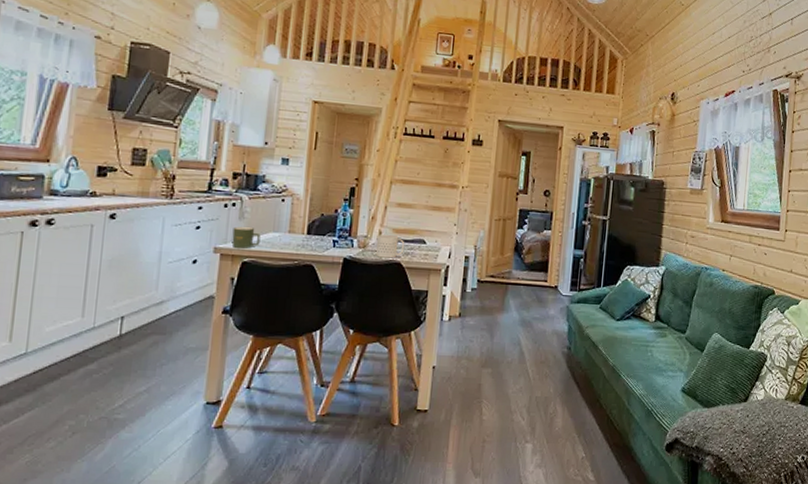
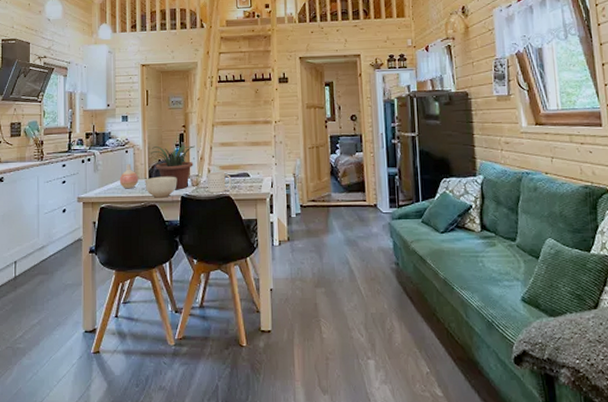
mug: present [231,226,261,250] -> none [90,177,112,197]
vase: none [269,215,295,244] -> present [119,164,139,189]
bowl: none [301,232,342,258] -> present [145,176,177,198]
potted plant: none [312,198,367,251] -> present [150,144,195,190]

